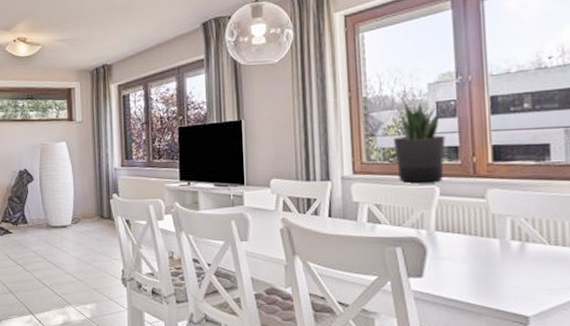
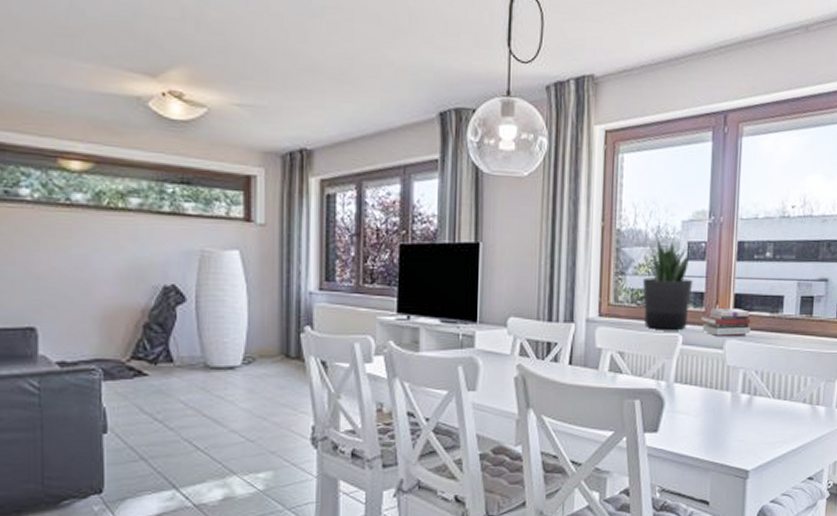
books: none [457,159,514,186] -> present [701,308,751,336]

